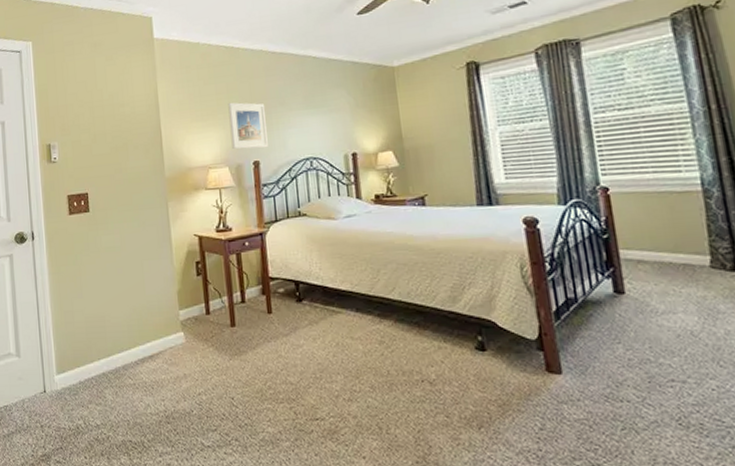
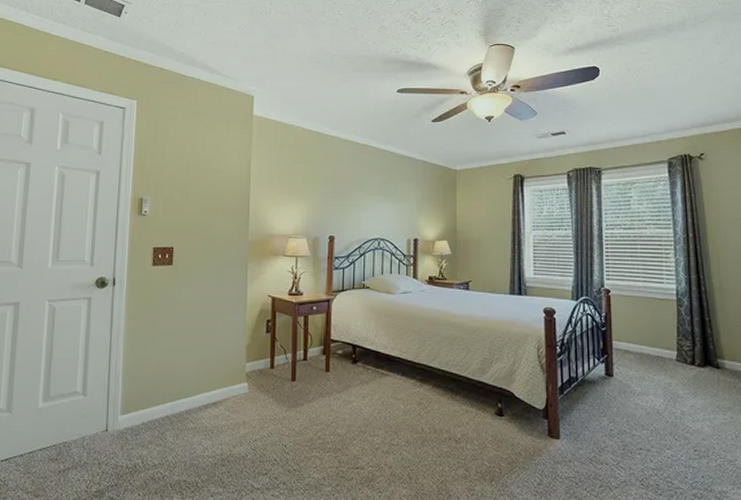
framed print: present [228,102,268,150] -> none [312,181,344,226]

